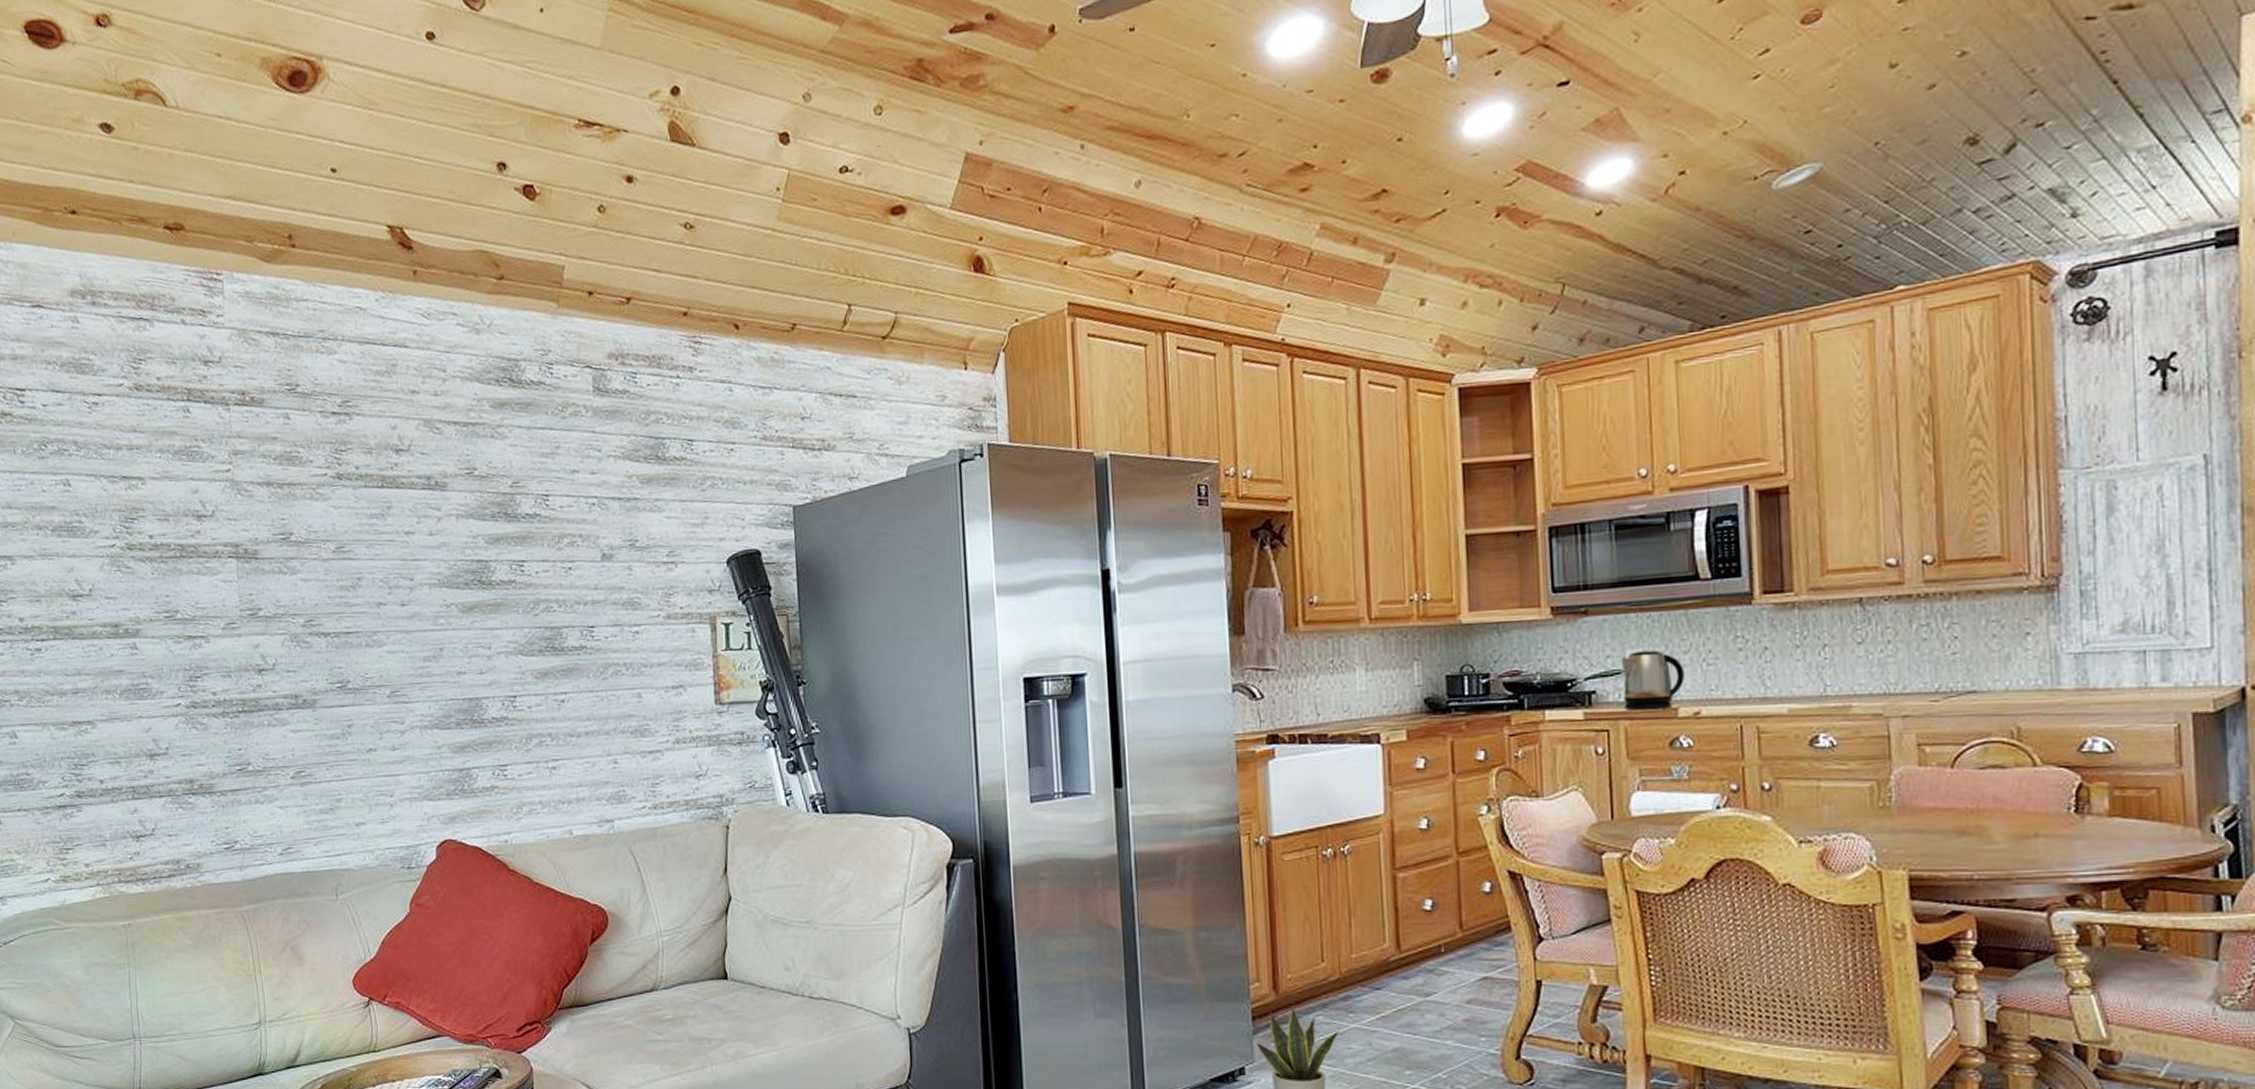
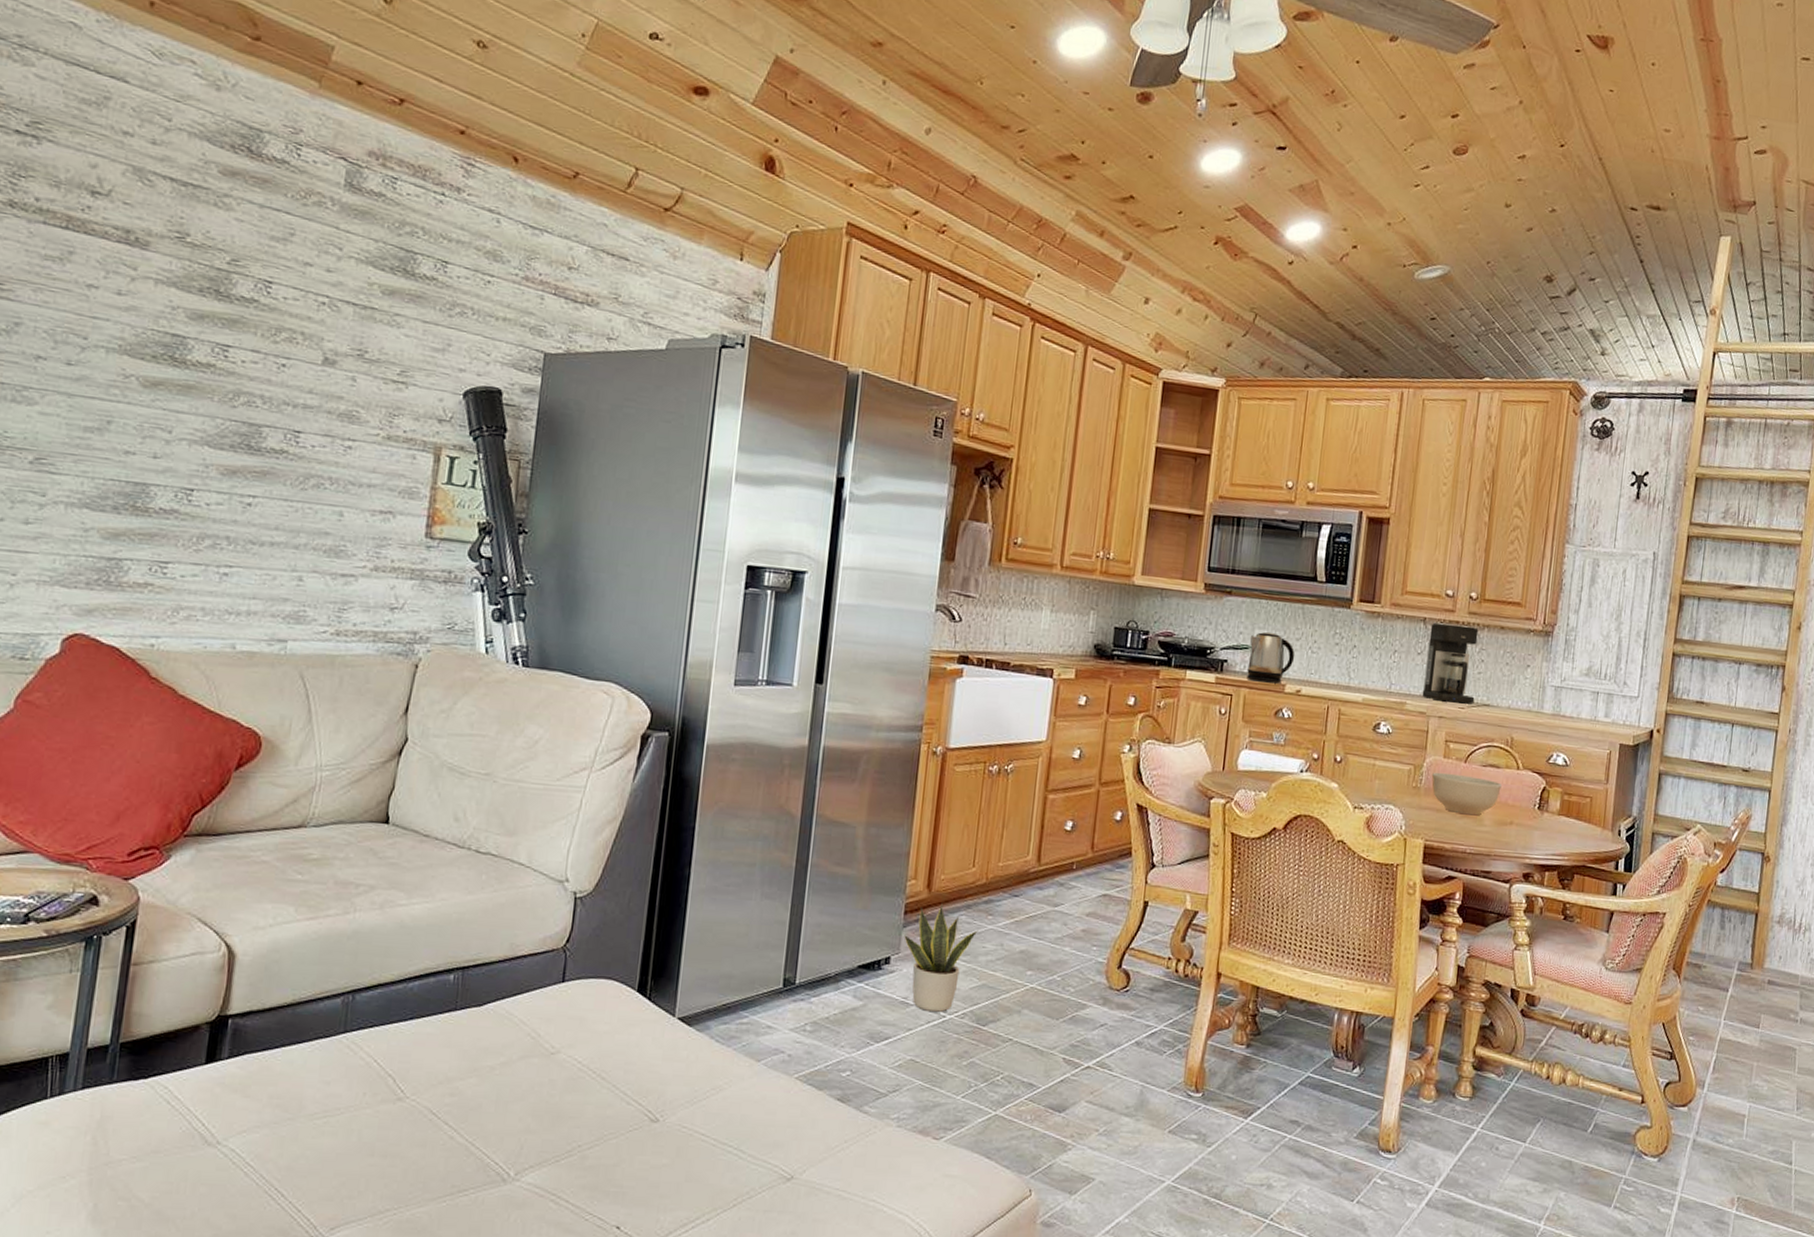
coffee maker: none [1871,598,1953,697] -> present [1422,623,1479,704]
bowl: none [1904,783,2013,833] -> present [1431,772,1502,816]

